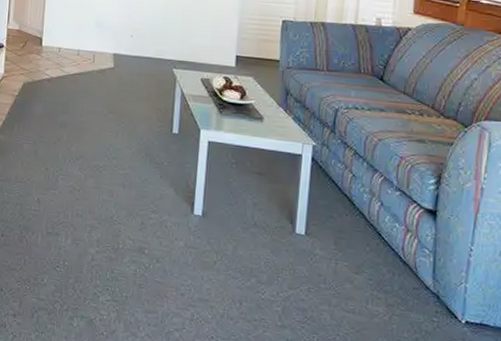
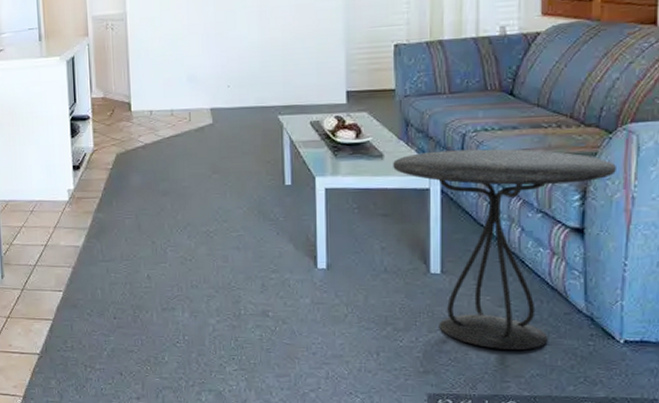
side table: none [271,121,469,318] -> present [393,149,616,349]

